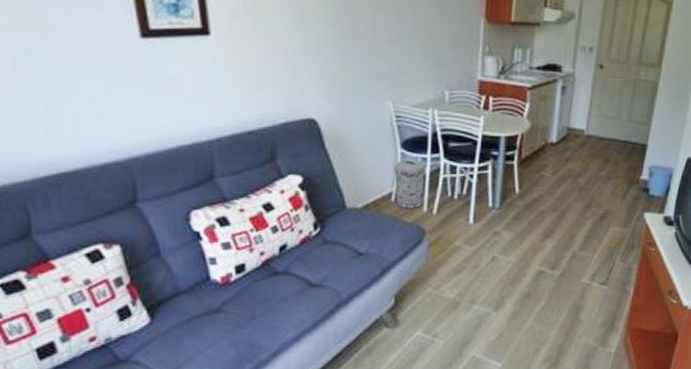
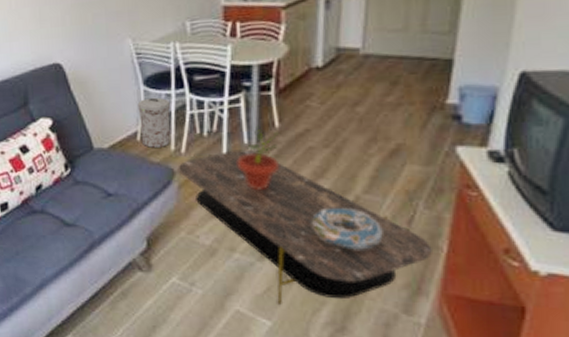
coffee table: none [429,212,623,348] -> present [178,149,432,305]
potted plant: none [482,190,519,247] -> present [237,125,280,189]
decorative bowl: none [538,262,591,298] -> present [311,207,383,251]

